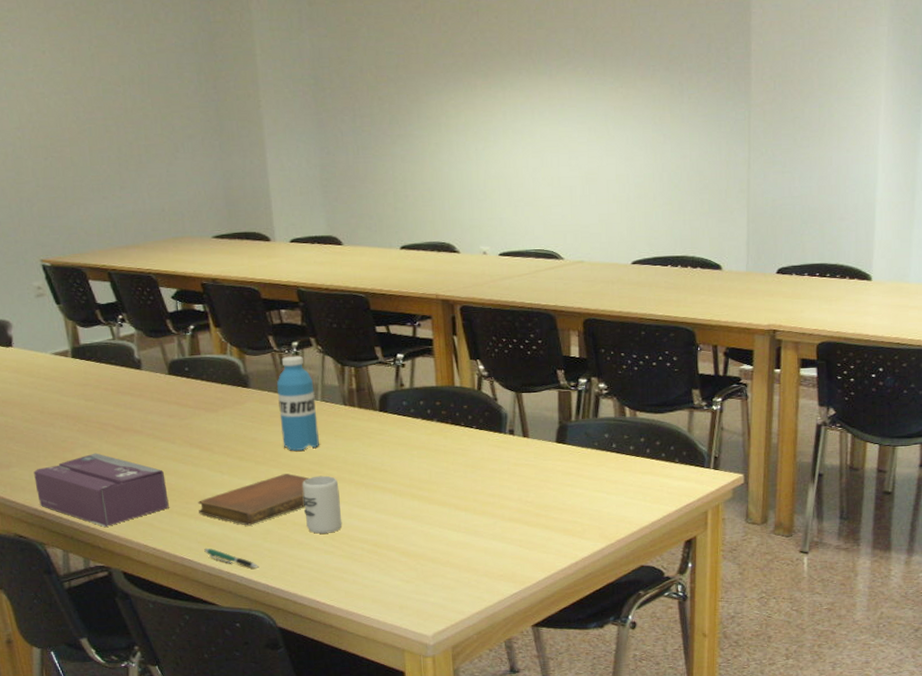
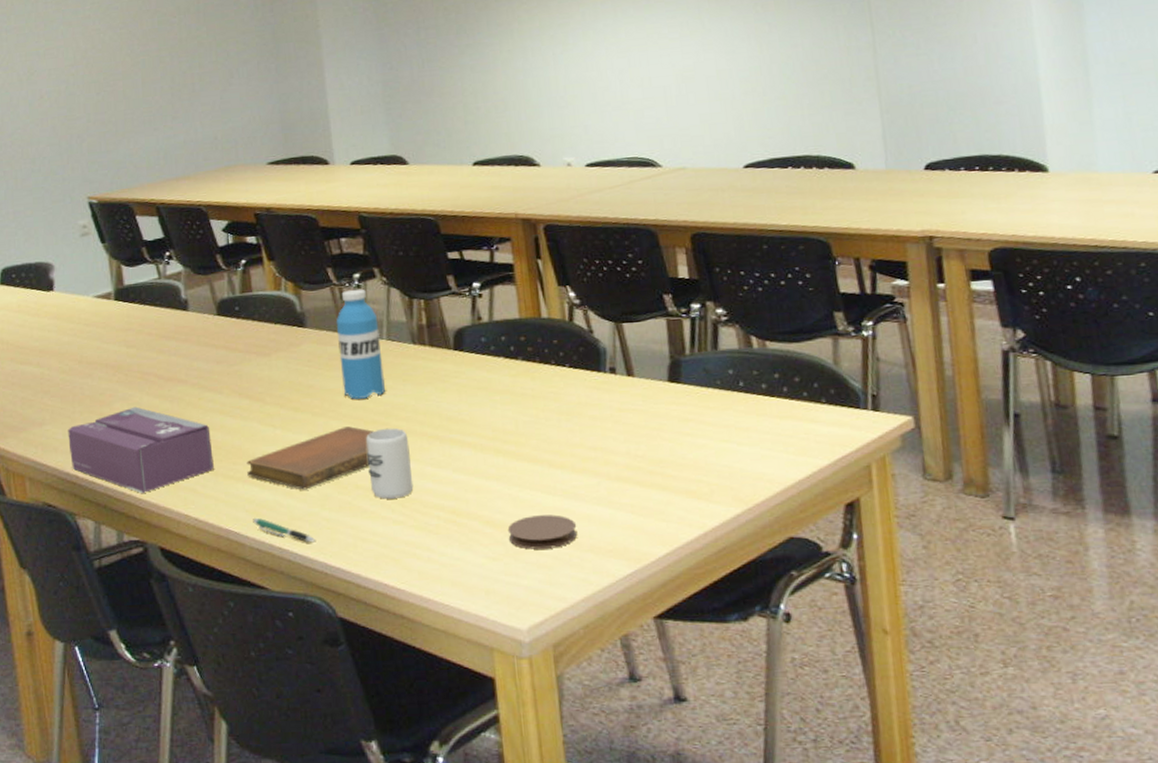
coaster: none [419,547,476,574] -> present [507,514,578,550]

